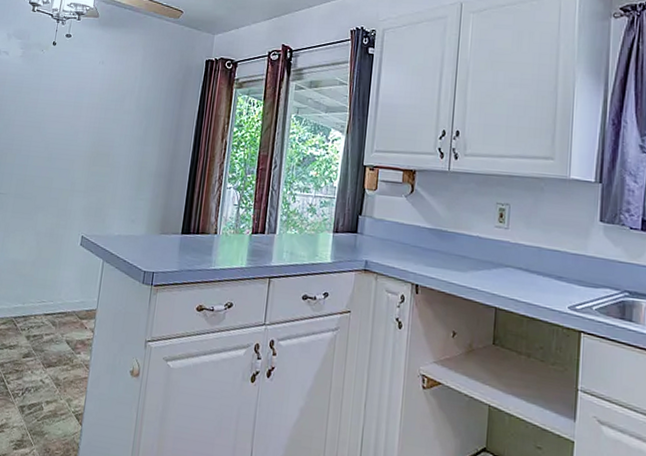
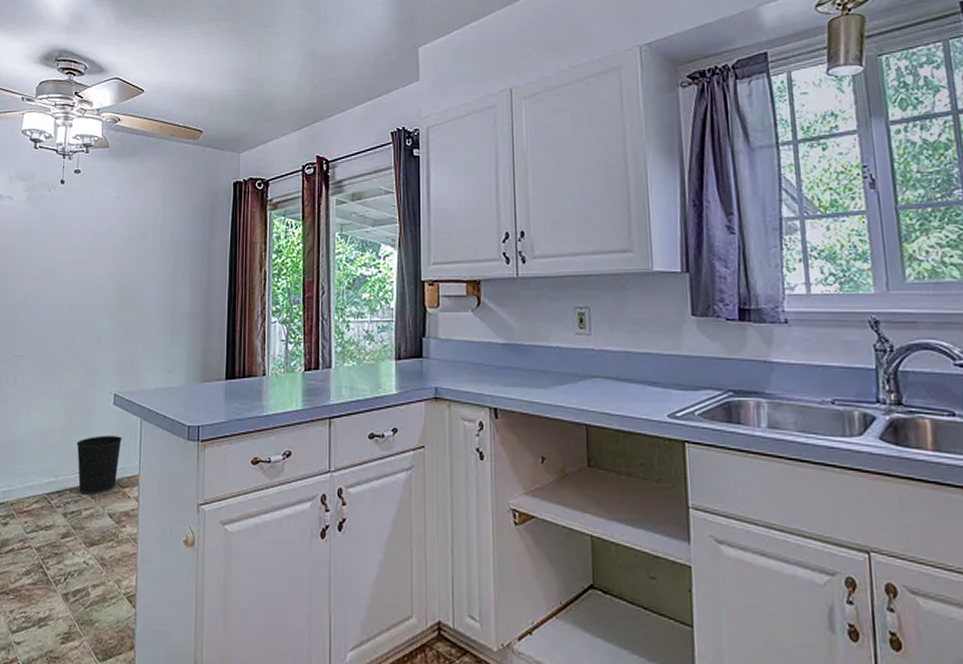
wastebasket: none [42,271,85,323] -> present [76,435,122,495]

